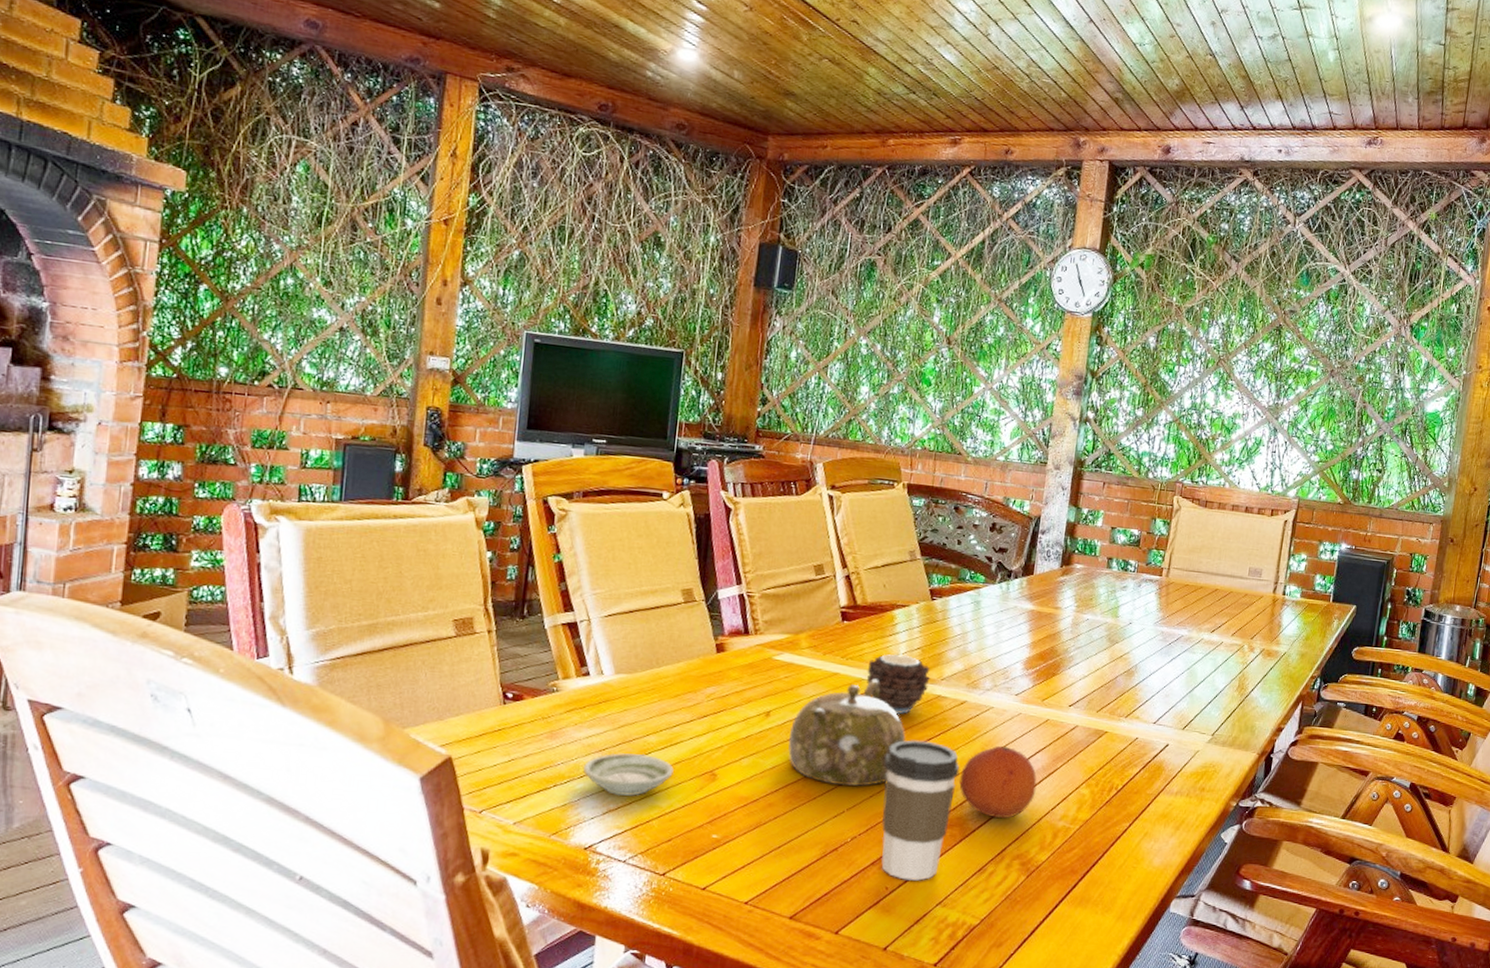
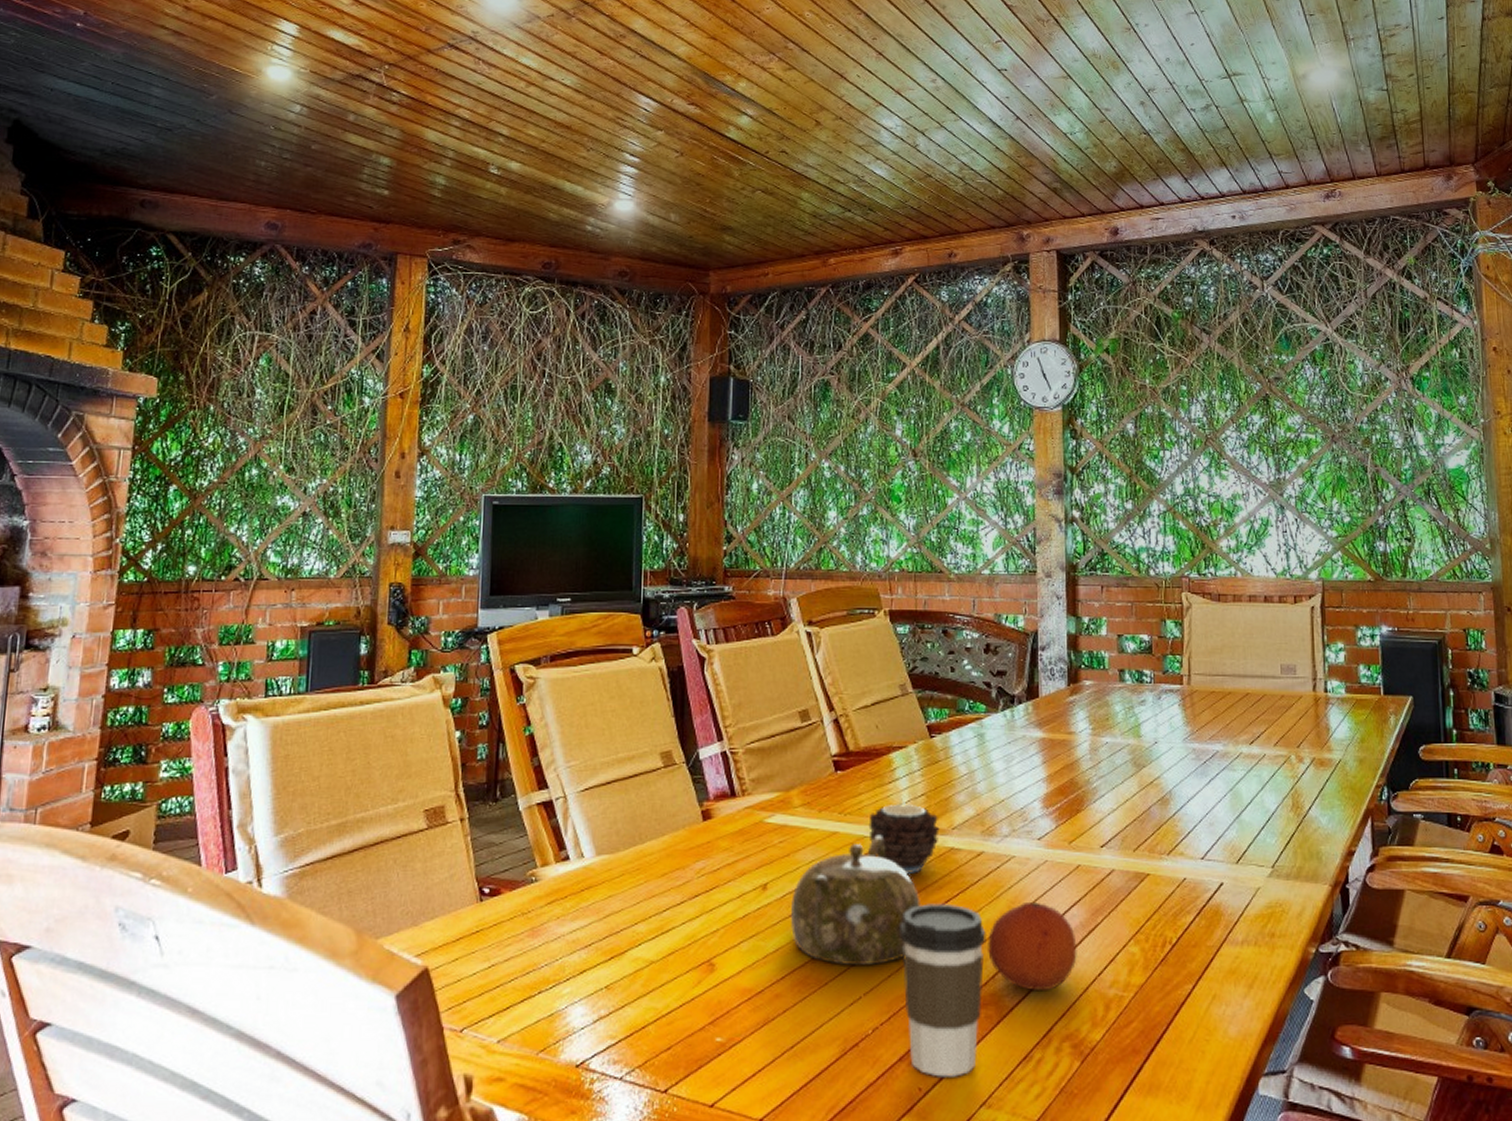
saucer: present [583,753,674,796] -> none [569,947,667,998]

